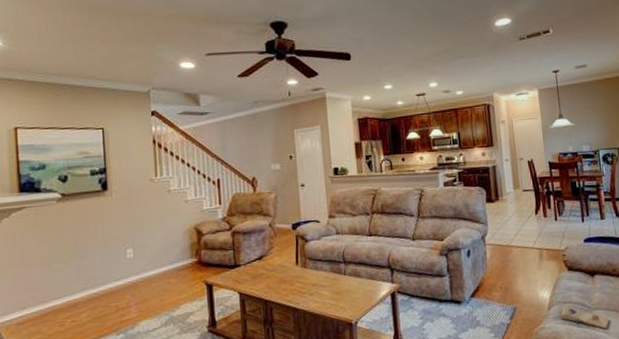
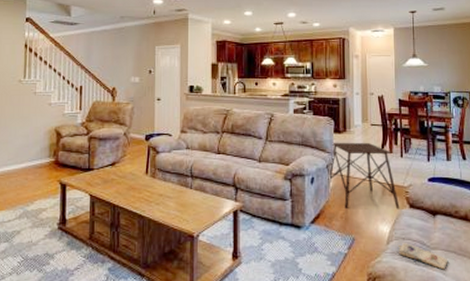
side table: none [484,209,559,278] -> present [328,142,400,209]

